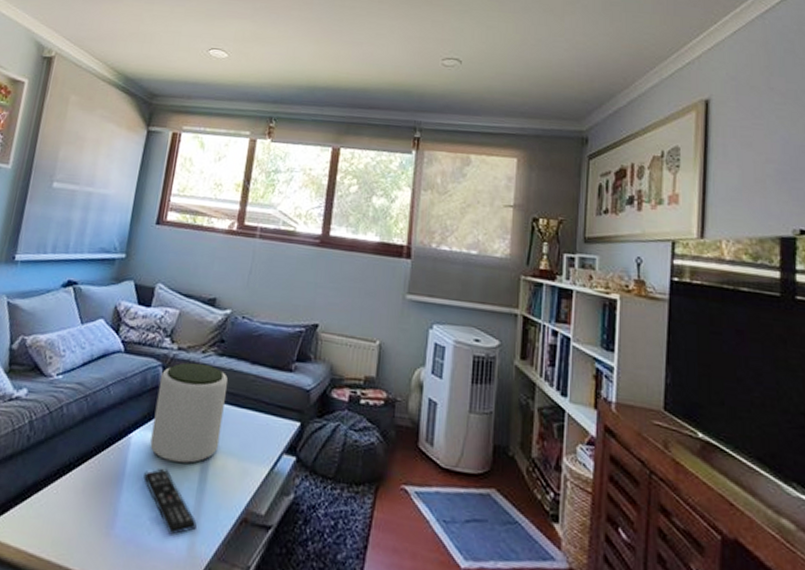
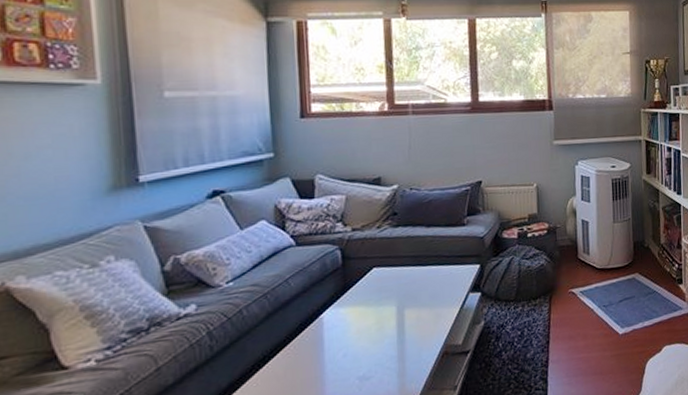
remote control: present [143,468,197,535] -> none [343,333,403,385]
plant pot: present [150,362,229,464] -> none [339,237,410,328]

